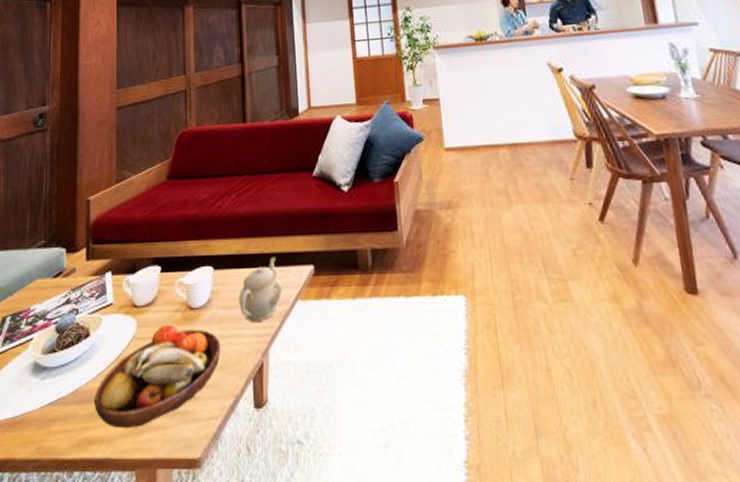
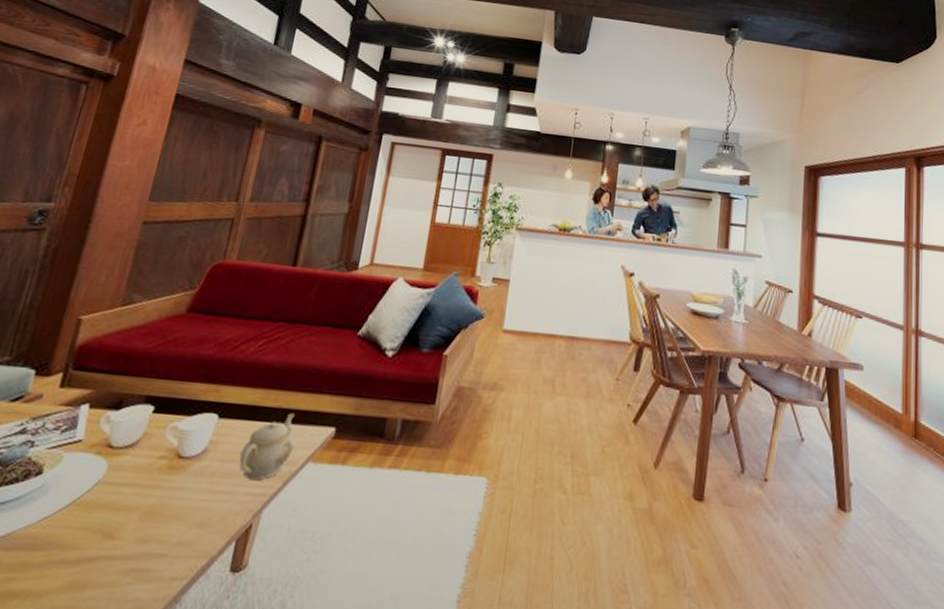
fruit bowl: present [93,326,221,429] -> none [28,472,207,584]

